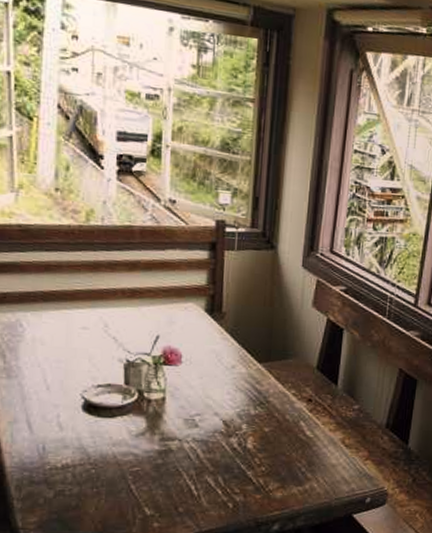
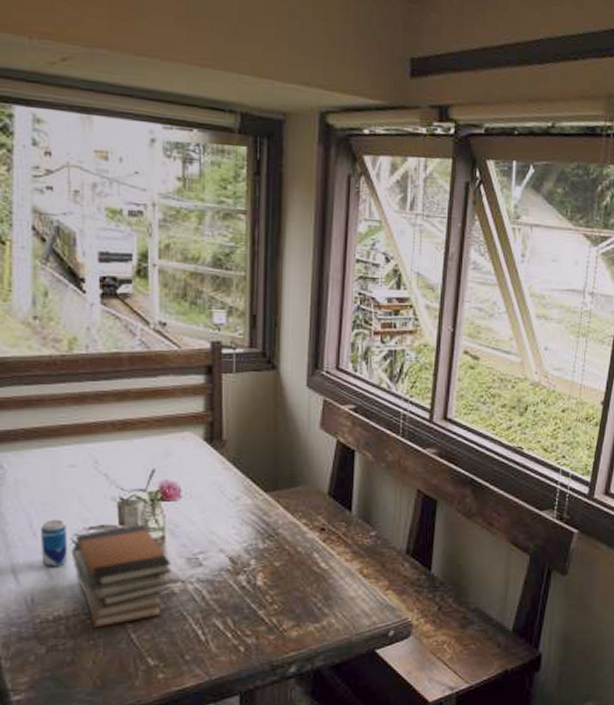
beverage can: none [53,376,78,420] -> present [40,519,68,567]
book stack: none [81,385,171,477] -> present [73,523,172,628]

